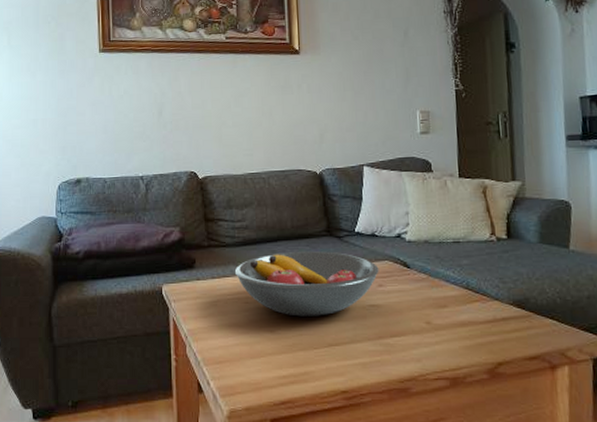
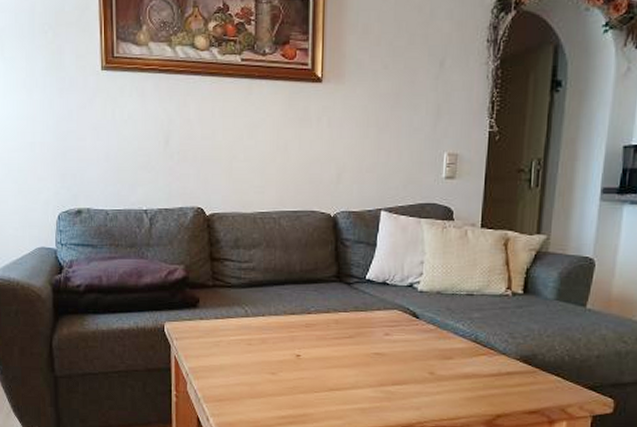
fruit bowl: present [234,251,379,317] -> none [238,296,387,361]

